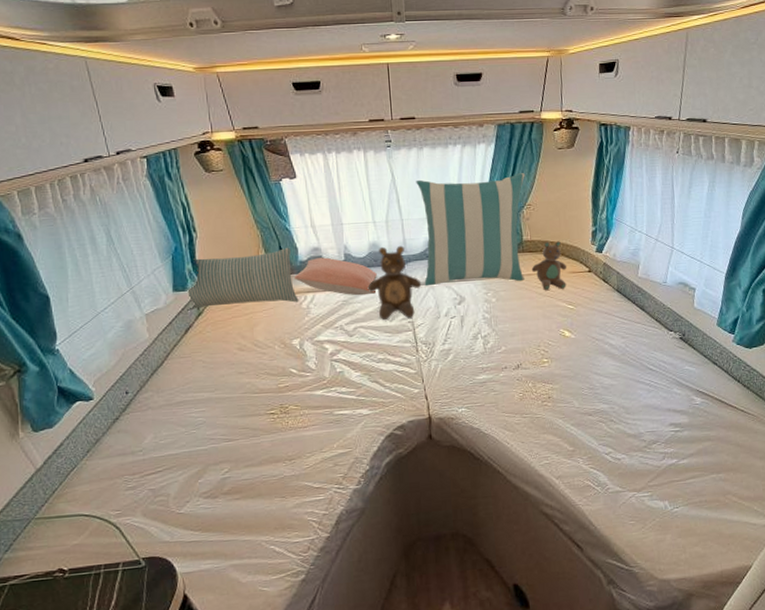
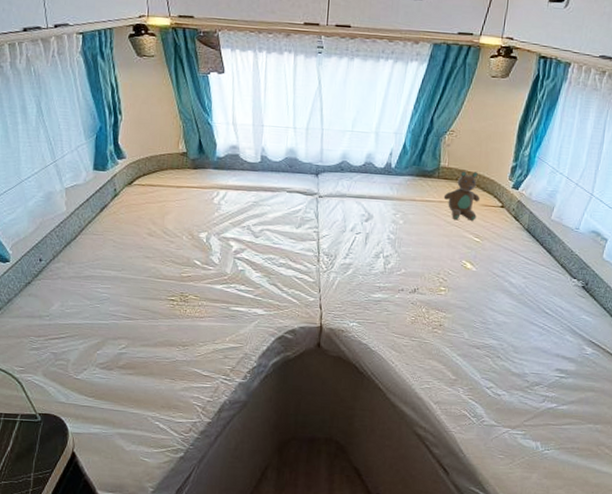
pillow: present [185,247,299,312] -> none [102,141,211,197]
pillow: present [295,257,377,296] -> none [210,156,290,200]
teddy bear: present [367,245,422,320] -> none [279,153,333,228]
pillow: present [416,173,525,286] -> none [335,90,453,208]

